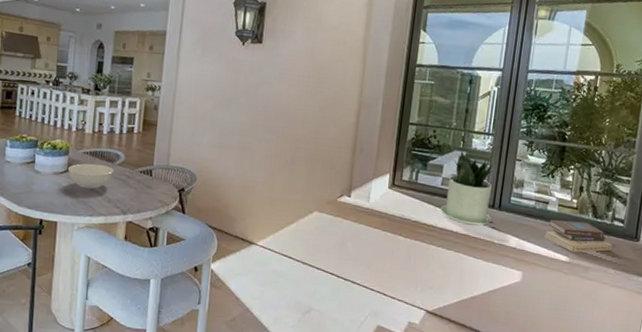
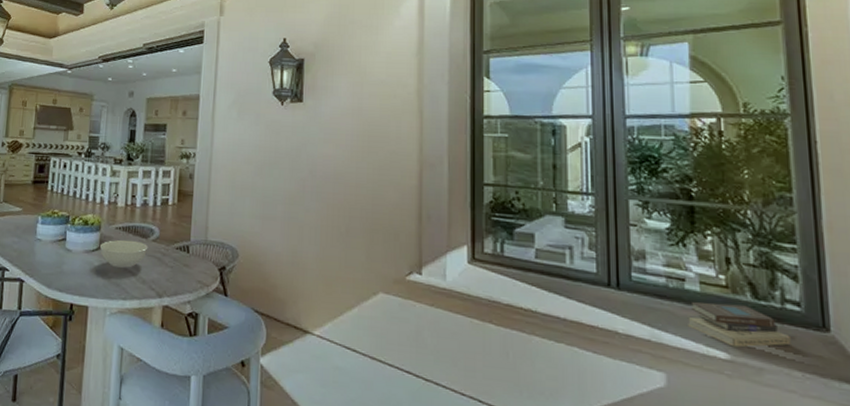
planter: present [440,151,496,226] -> none [538,215,610,310]

